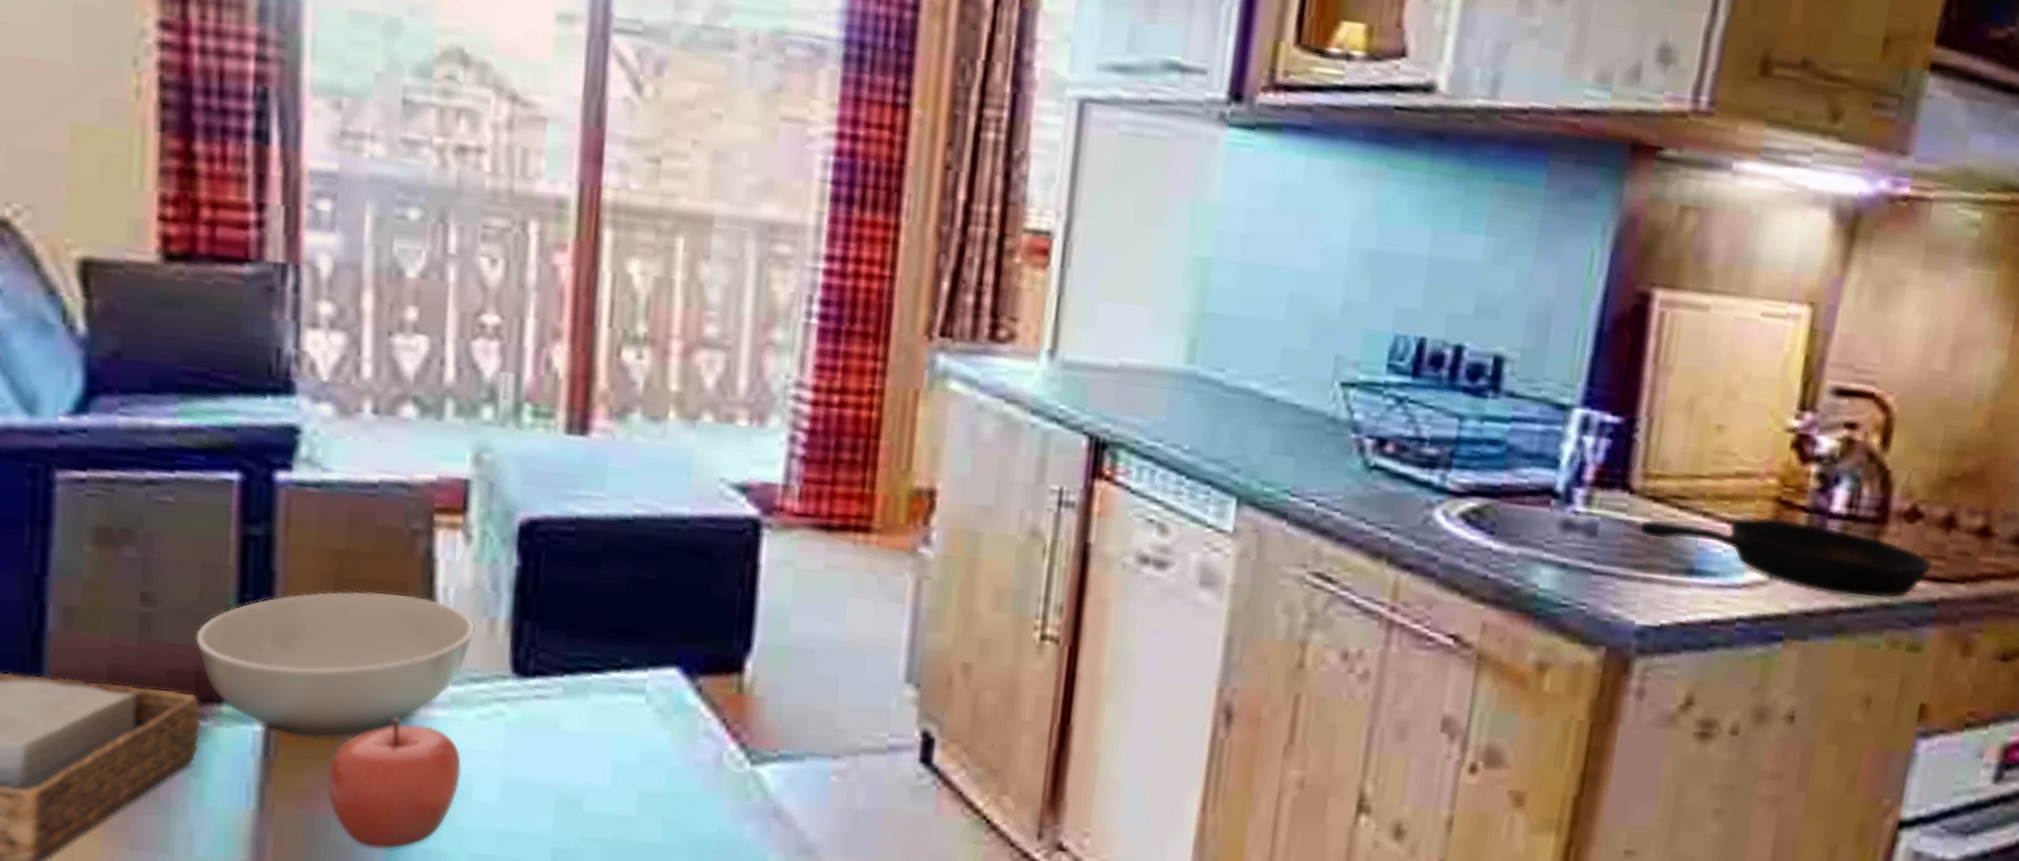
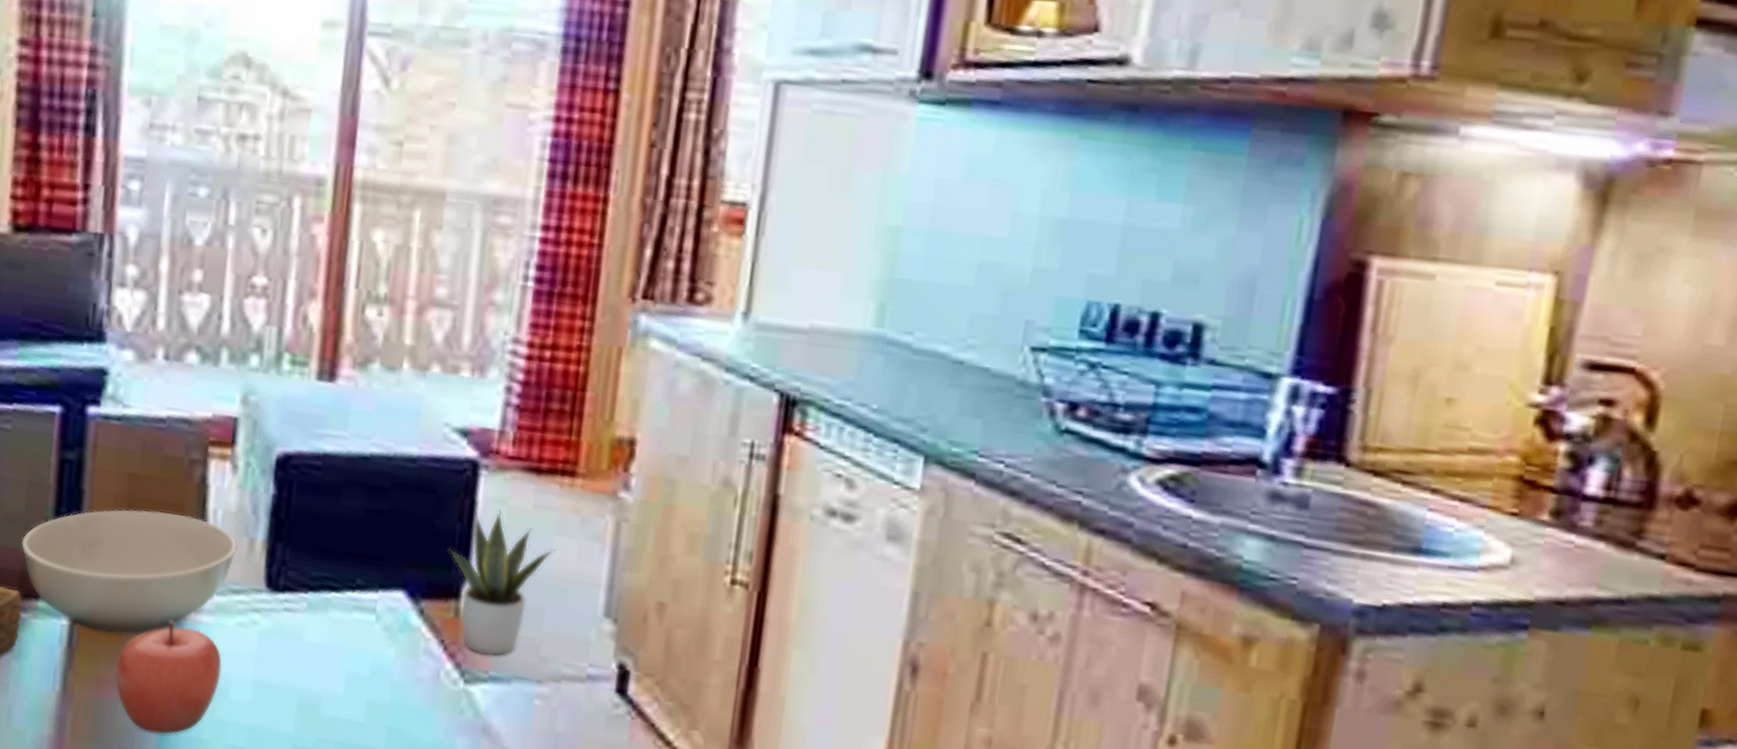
potted plant: none [729,572,850,733] -> present [449,509,556,656]
frying pan: present [1639,516,1934,599] -> none [1357,493,1715,592]

